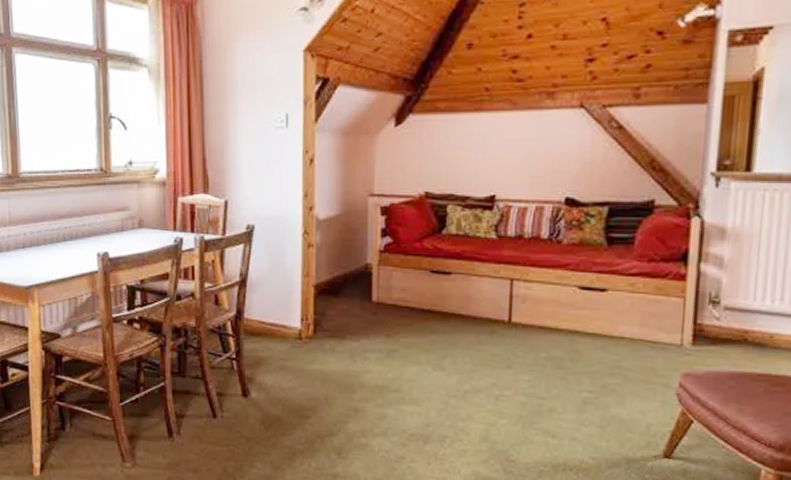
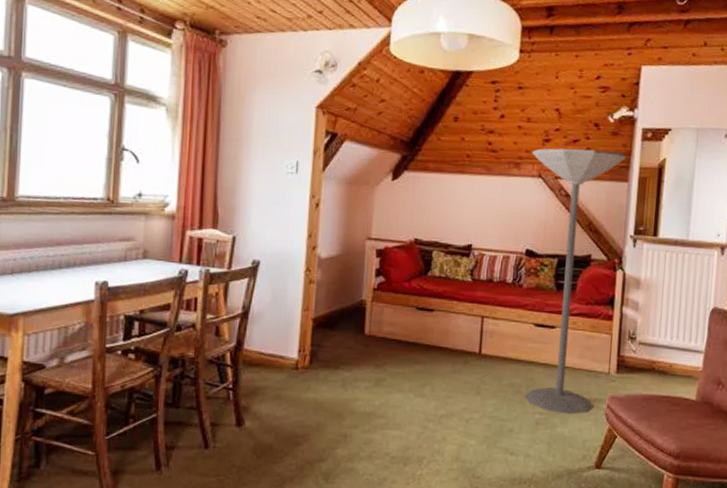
floor lamp: none [568,65,704,394] -> present [525,148,626,415]

